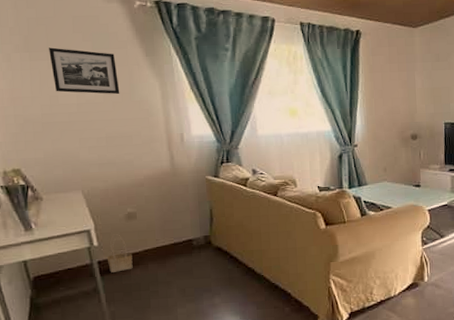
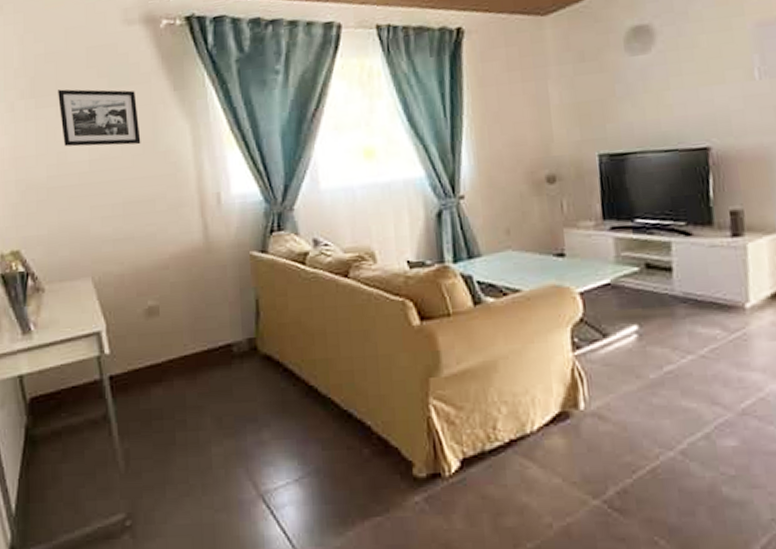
basket: present [107,234,133,273] -> none [120,337,154,392]

